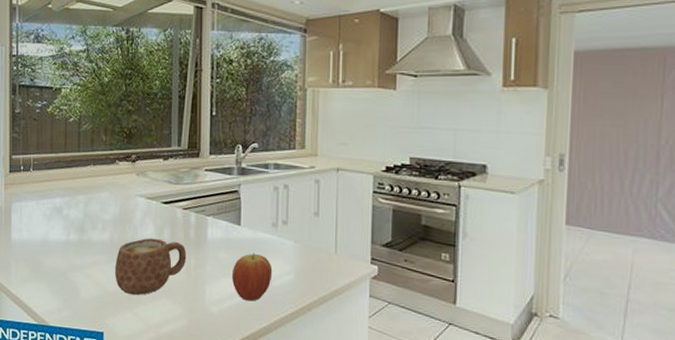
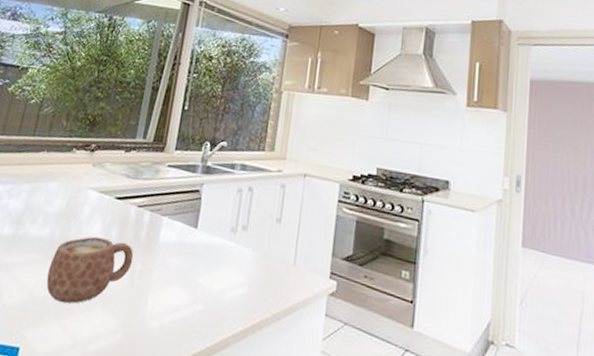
fruit: present [231,253,273,302] -> none [179,260,226,316]

